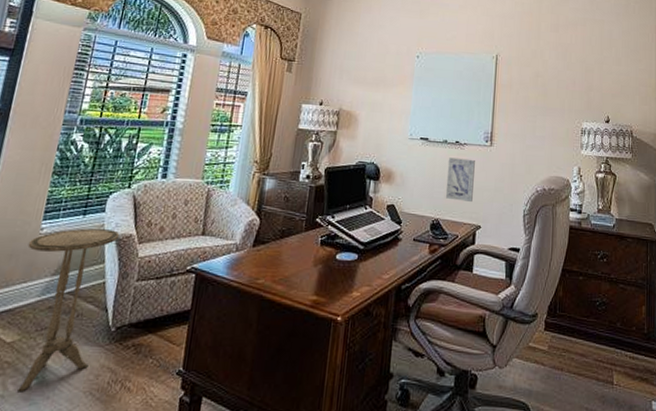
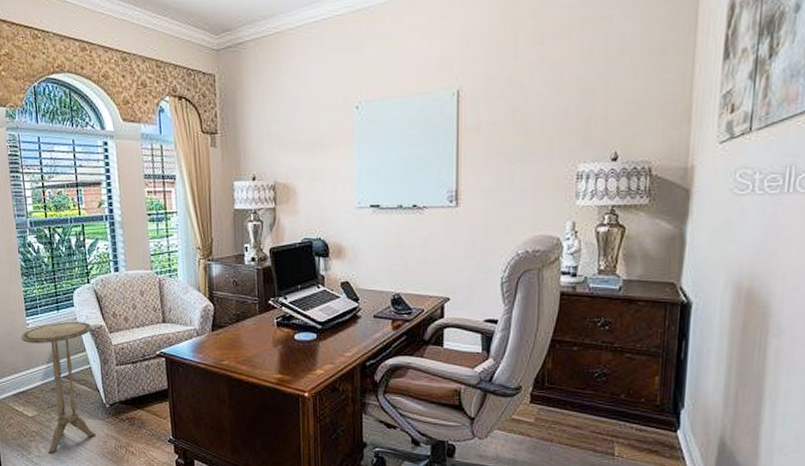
wall art: present [445,157,475,203] -> none [405,224,438,273]

